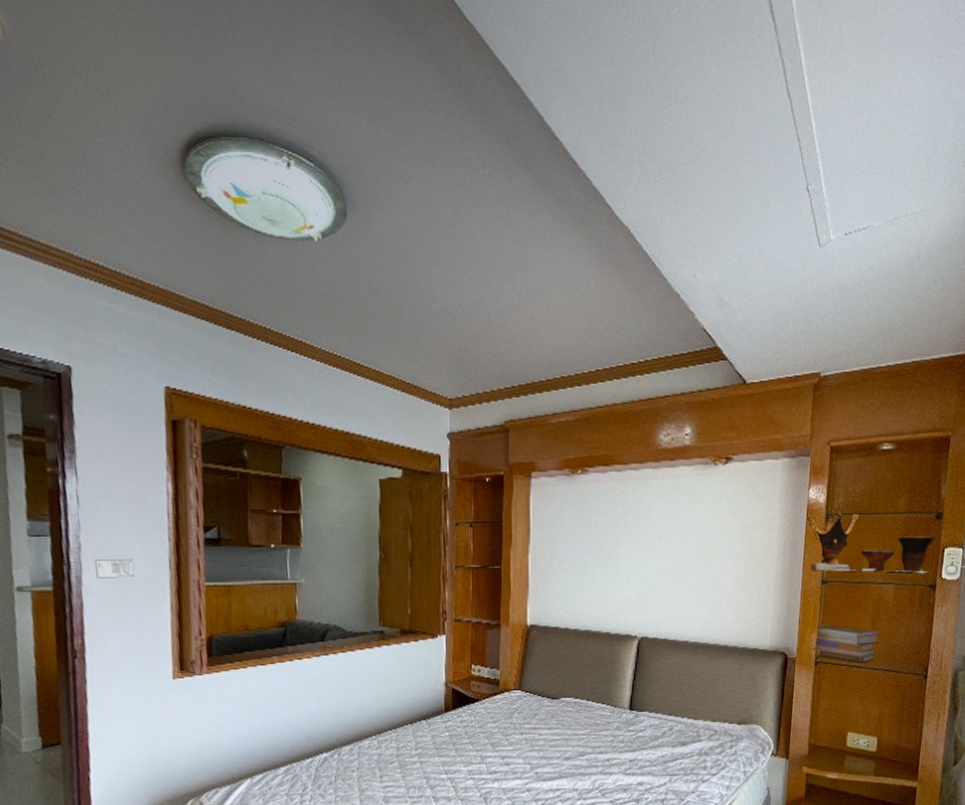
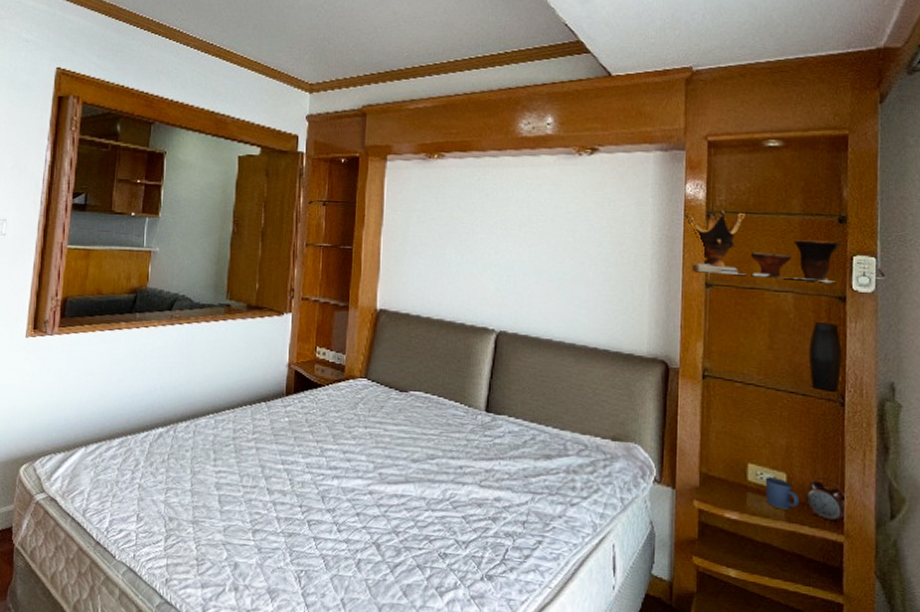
books: present [810,624,879,663] -> none [696,332,779,382]
mug: none [860,742,887,767] -> present [765,477,800,510]
alarm clock: none [891,738,923,775] -> present [806,478,848,526]
vase: none [902,608,929,667] -> present [808,321,842,392]

